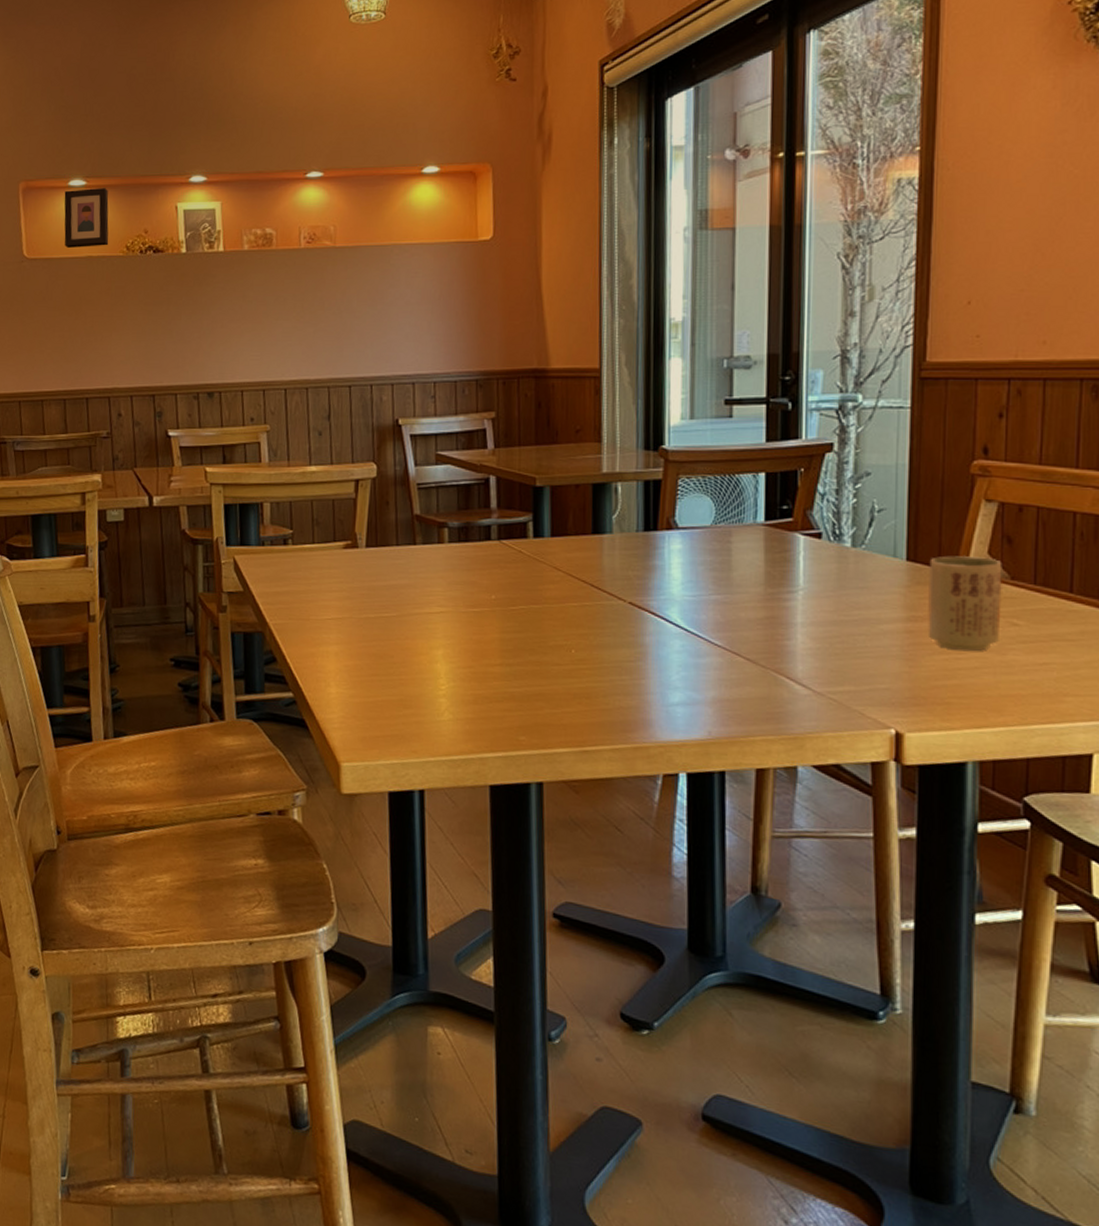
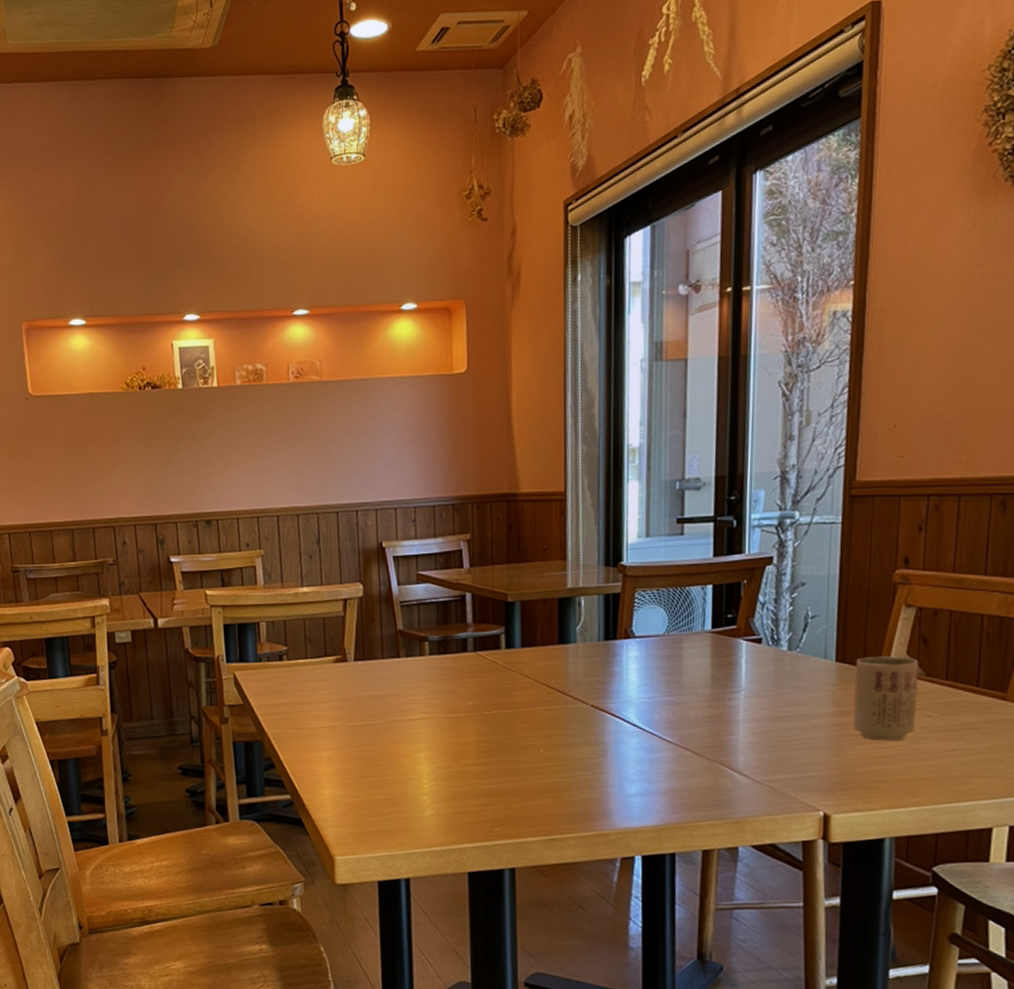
picture frame: present [64,188,109,249] -> none [65,327,109,386]

